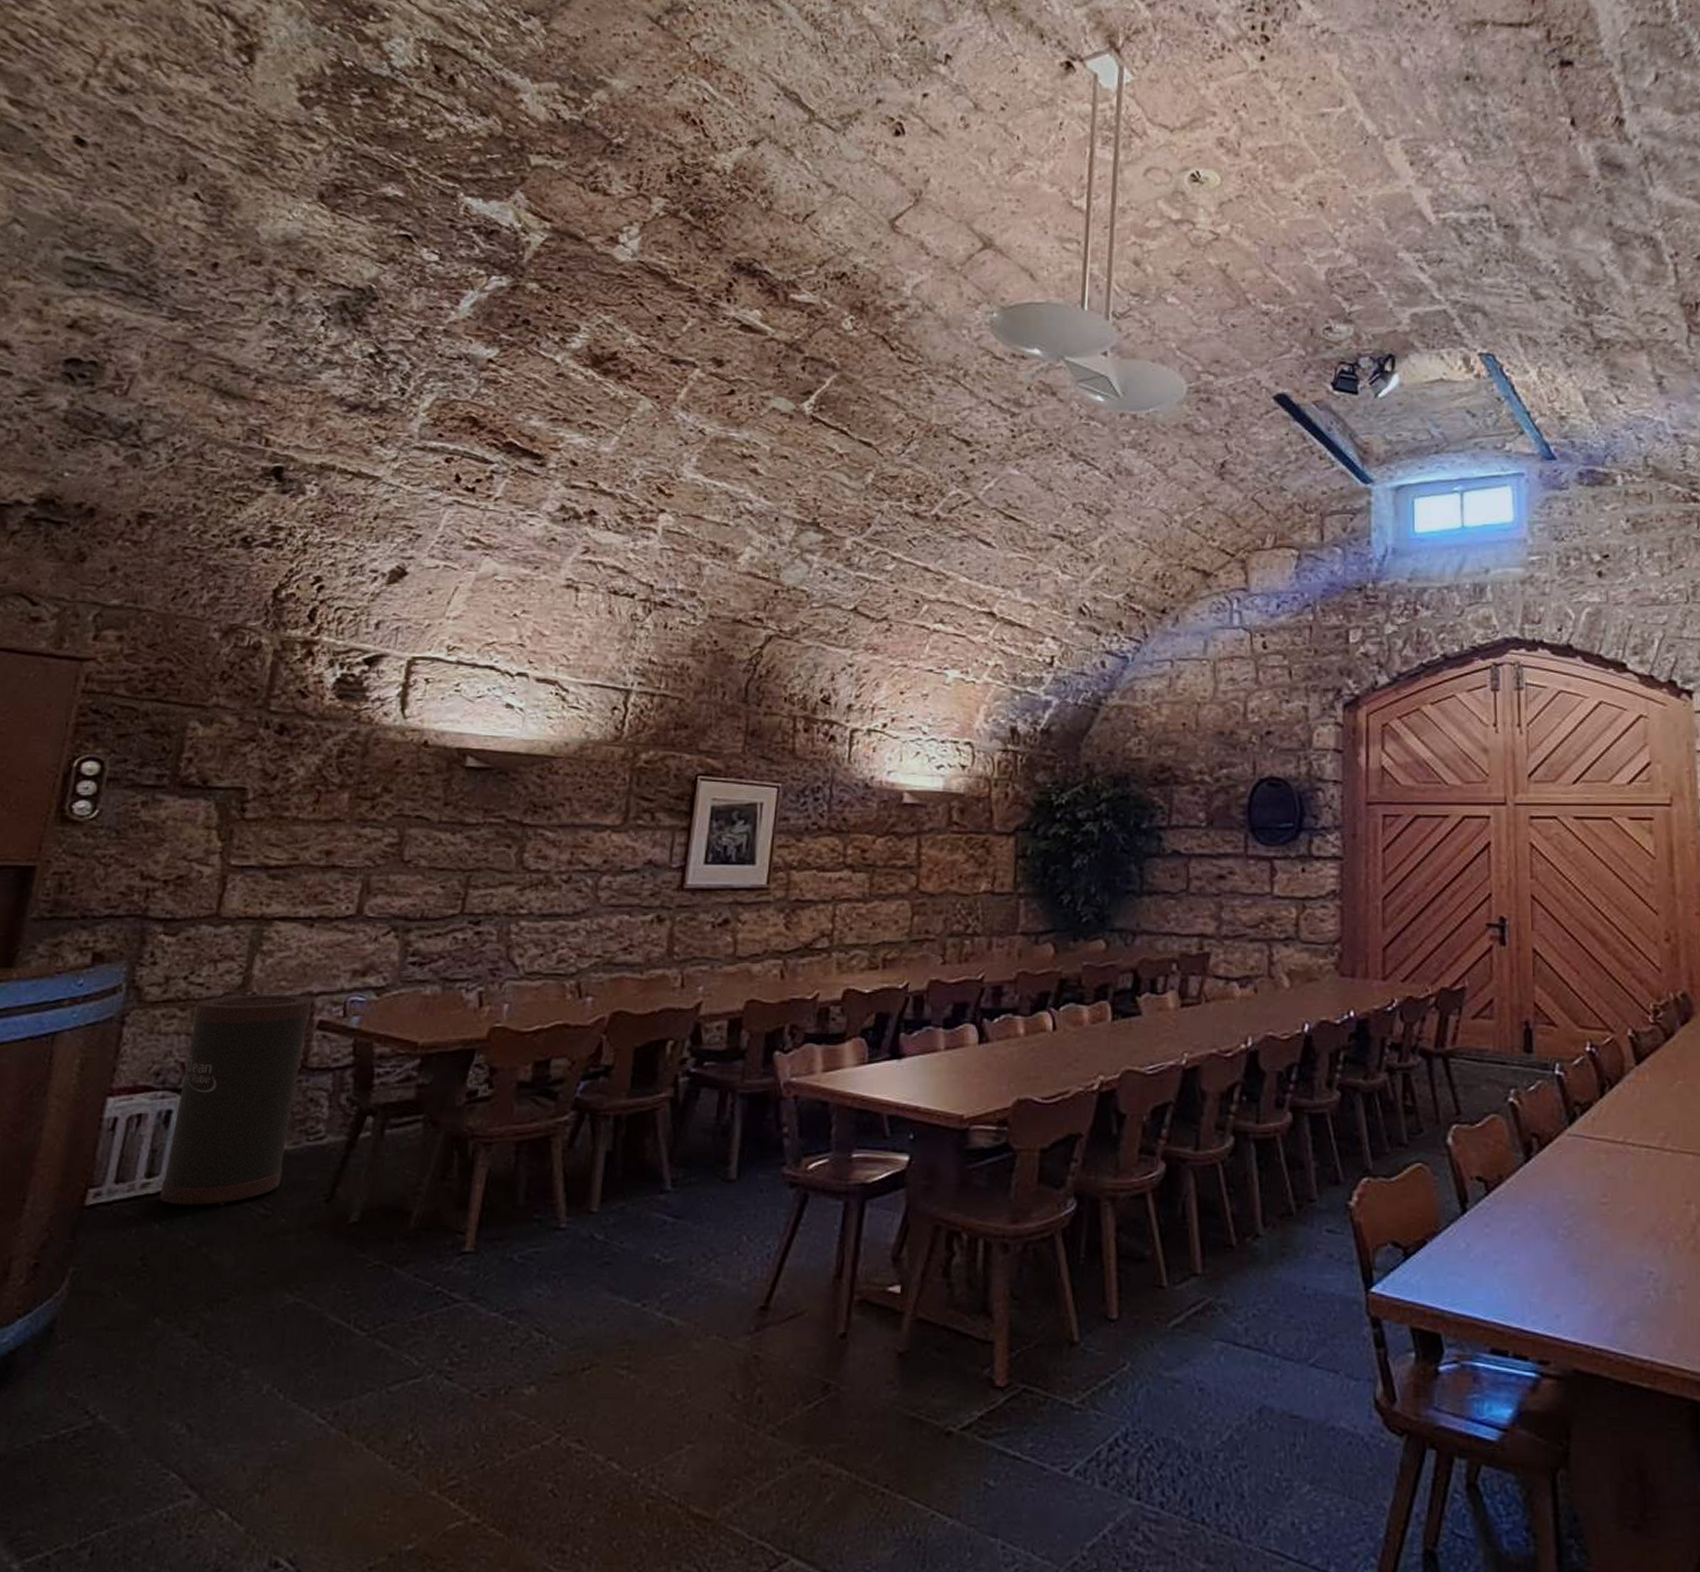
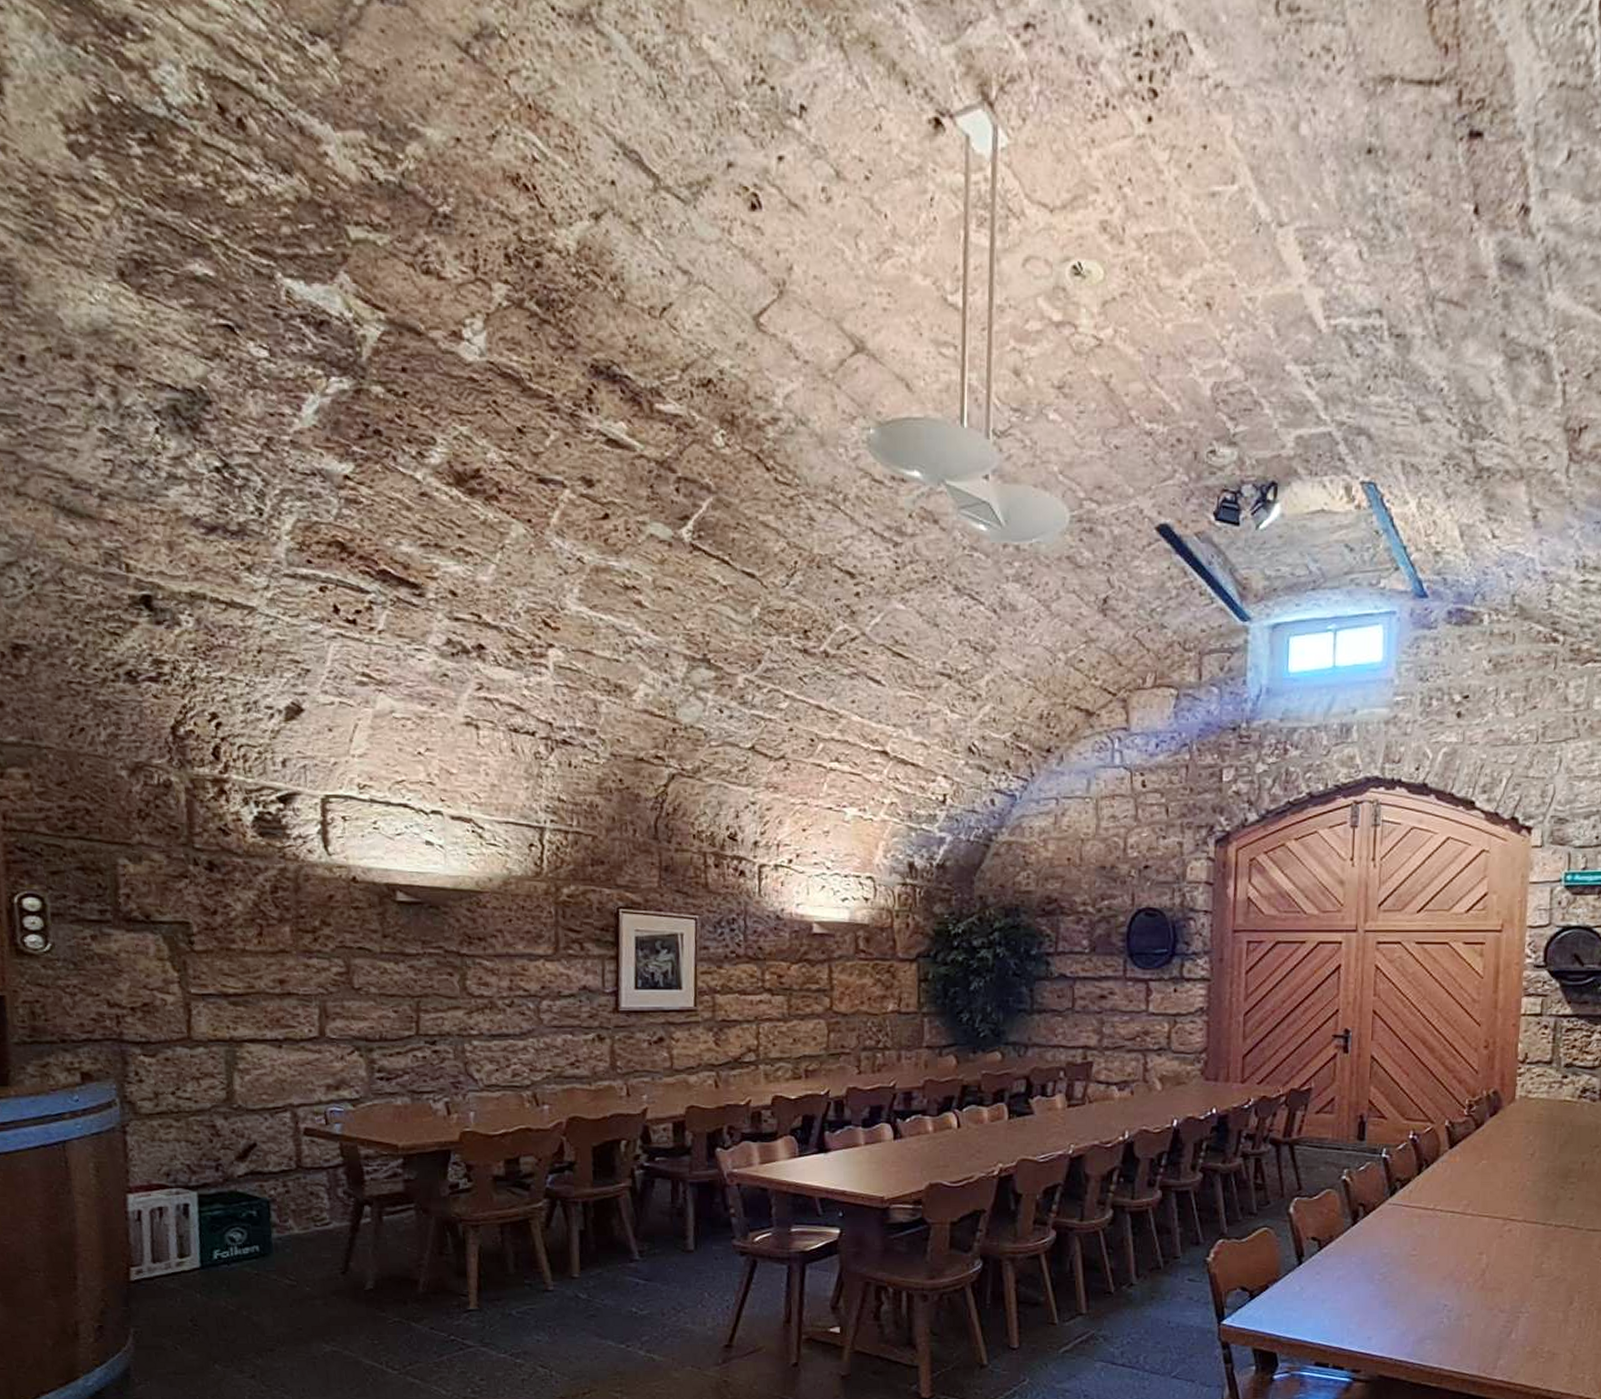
trash can: present [160,994,312,1207] -> none [188,1107,299,1279]

